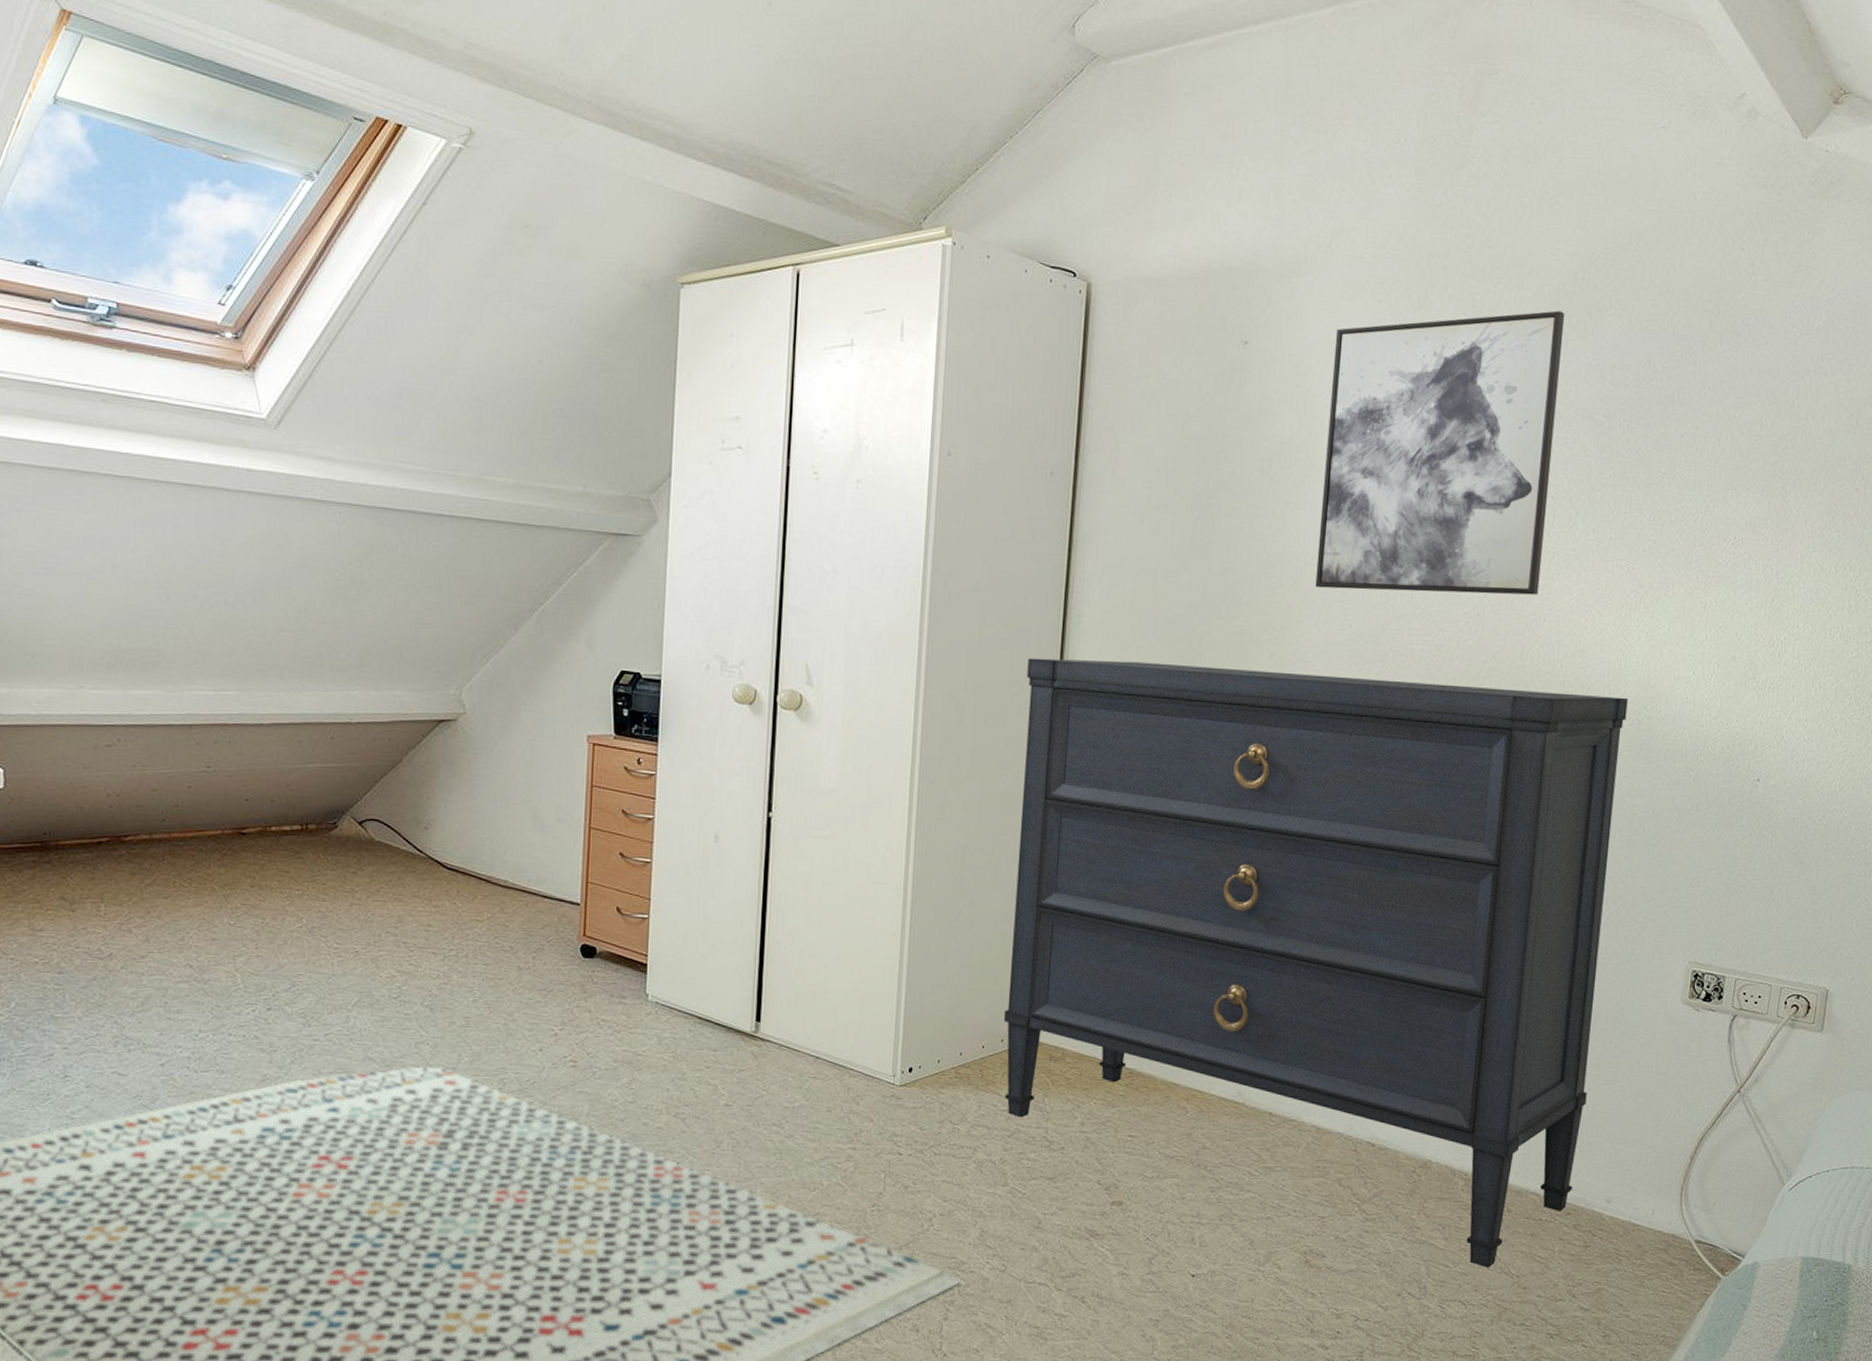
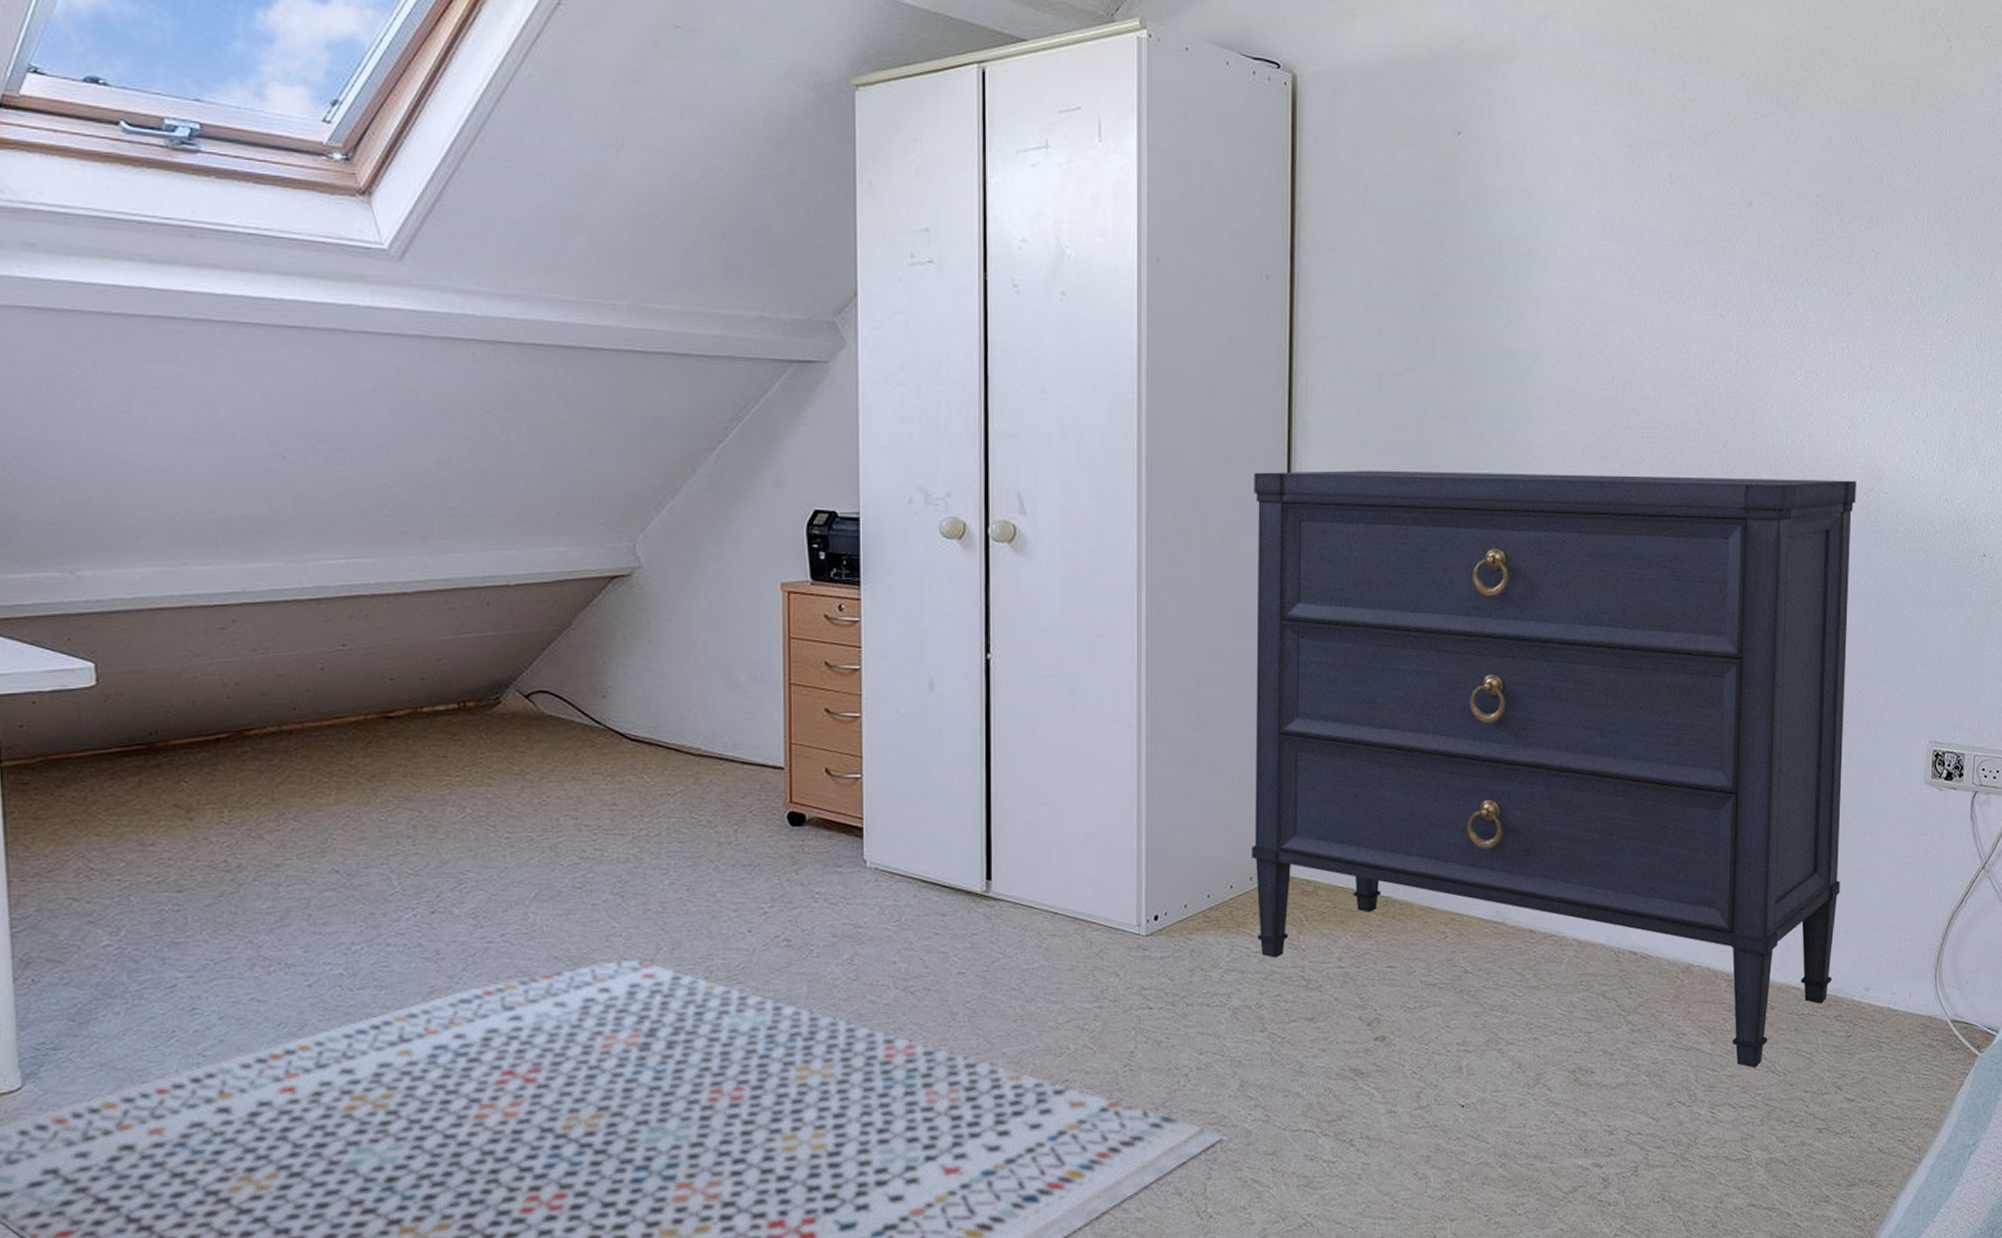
wall art: present [1315,310,1565,595] -> none [1544,91,1773,384]

